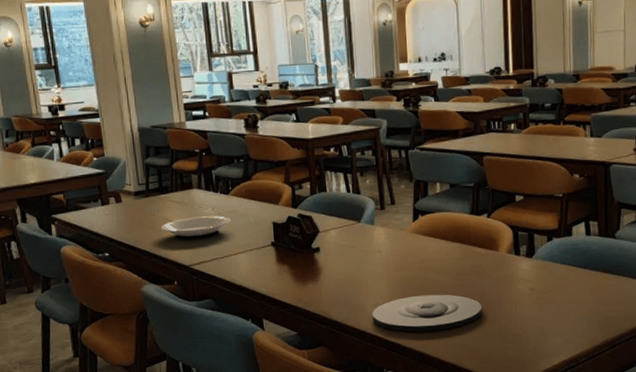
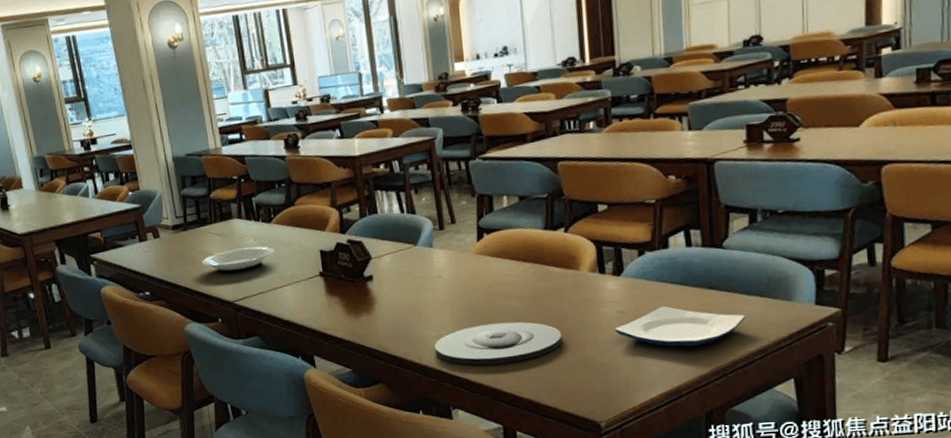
plate: none [525,285,631,321] -> present [614,305,746,347]

